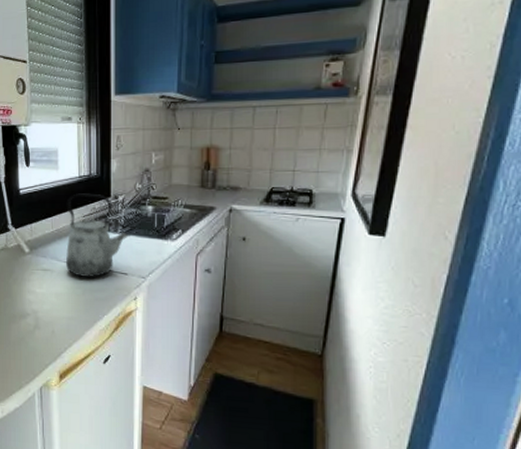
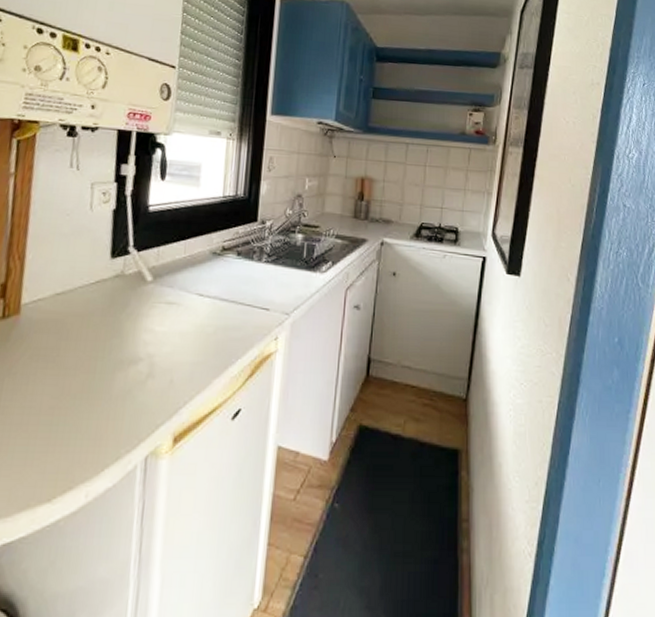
kettle: present [66,193,130,278] -> none [197,215,276,314]

